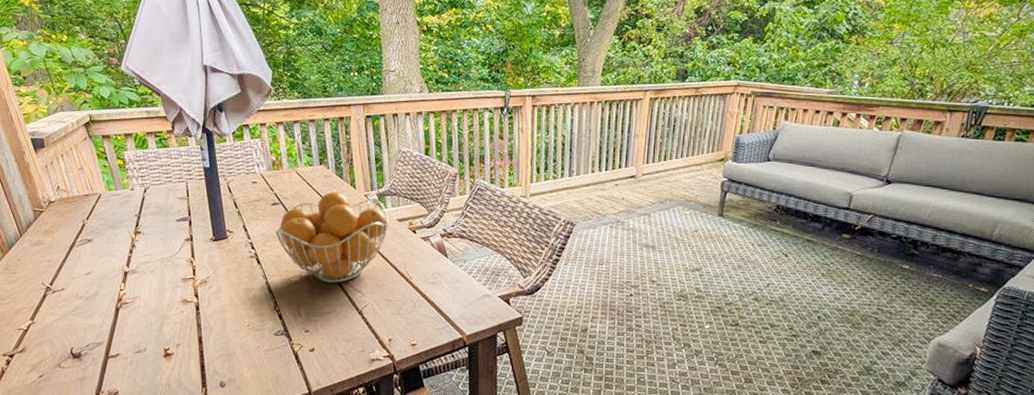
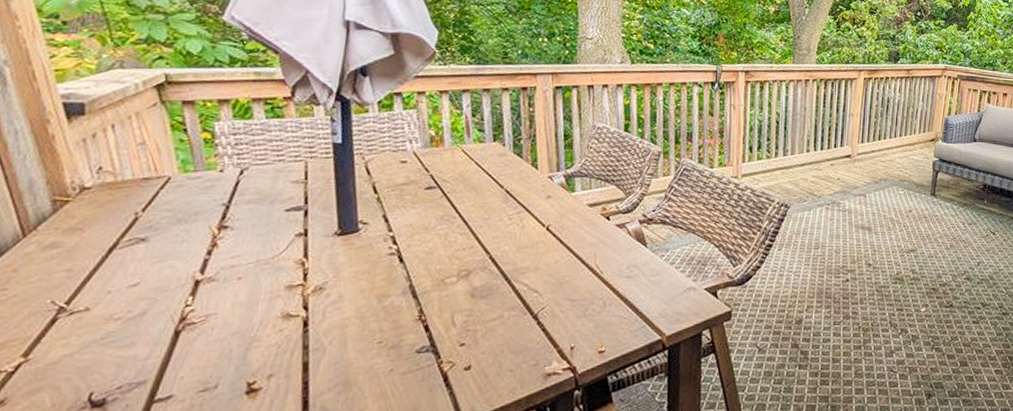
fruit basket: present [275,191,390,283] -> none [427,172,578,282]

